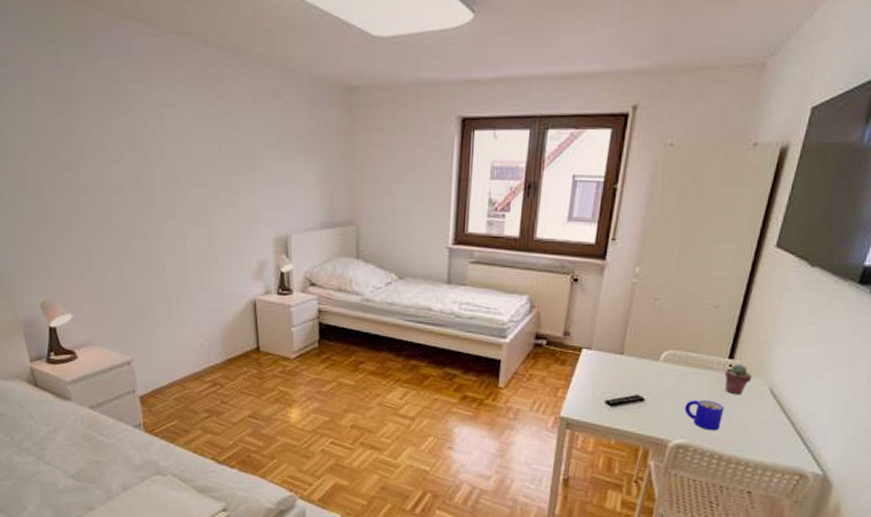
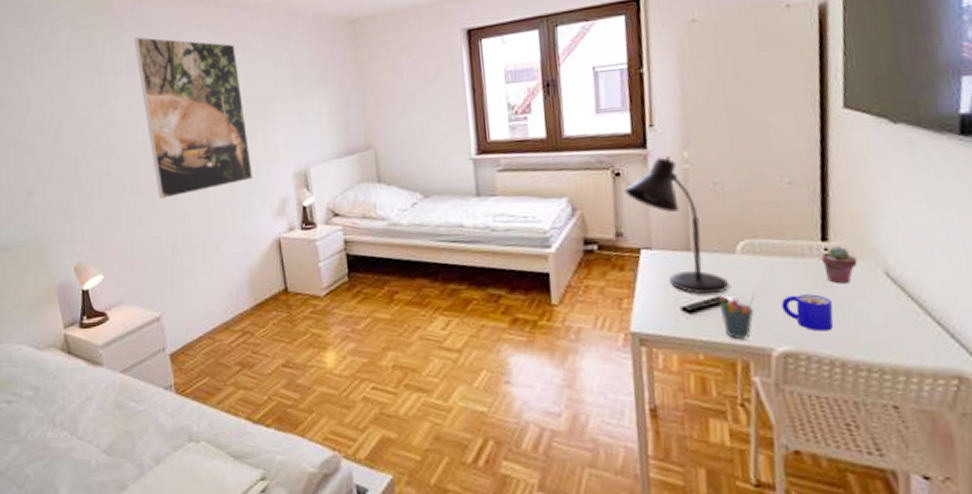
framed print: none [109,65,233,246] -> present [134,36,253,199]
desk lamp: none [579,269,647,393] -> present [625,156,729,295]
pen holder: none [635,395,665,431] -> present [719,297,754,340]

